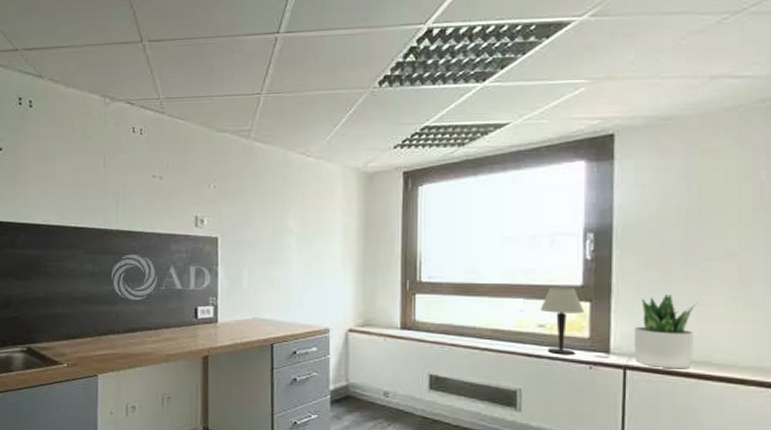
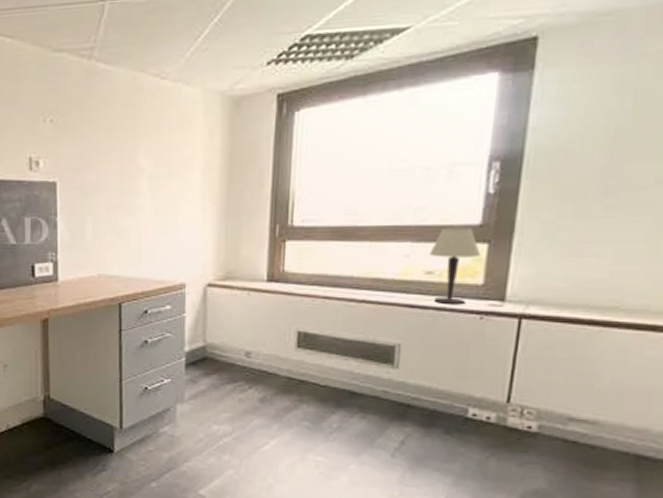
planter: present [633,295,698,370] -> none [533,232,615,317]

